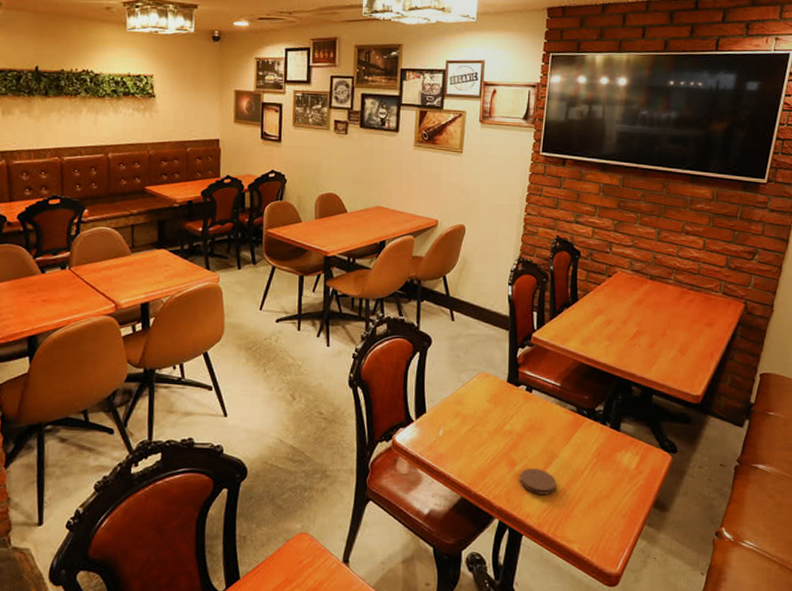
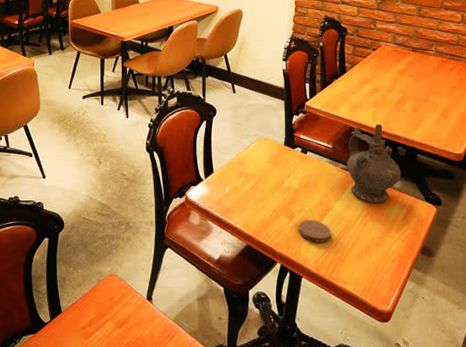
ceremonial vessel: none [575,360,635,450] -> present [346,124,401,203]

